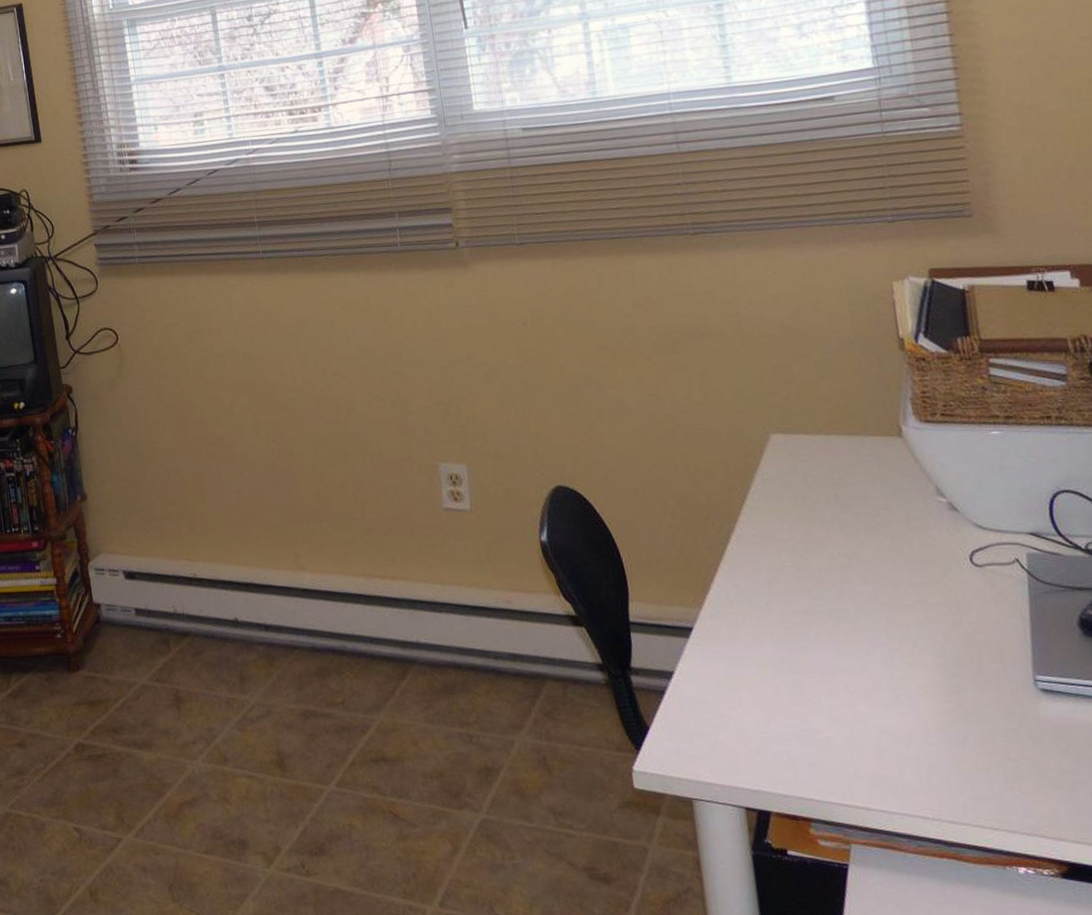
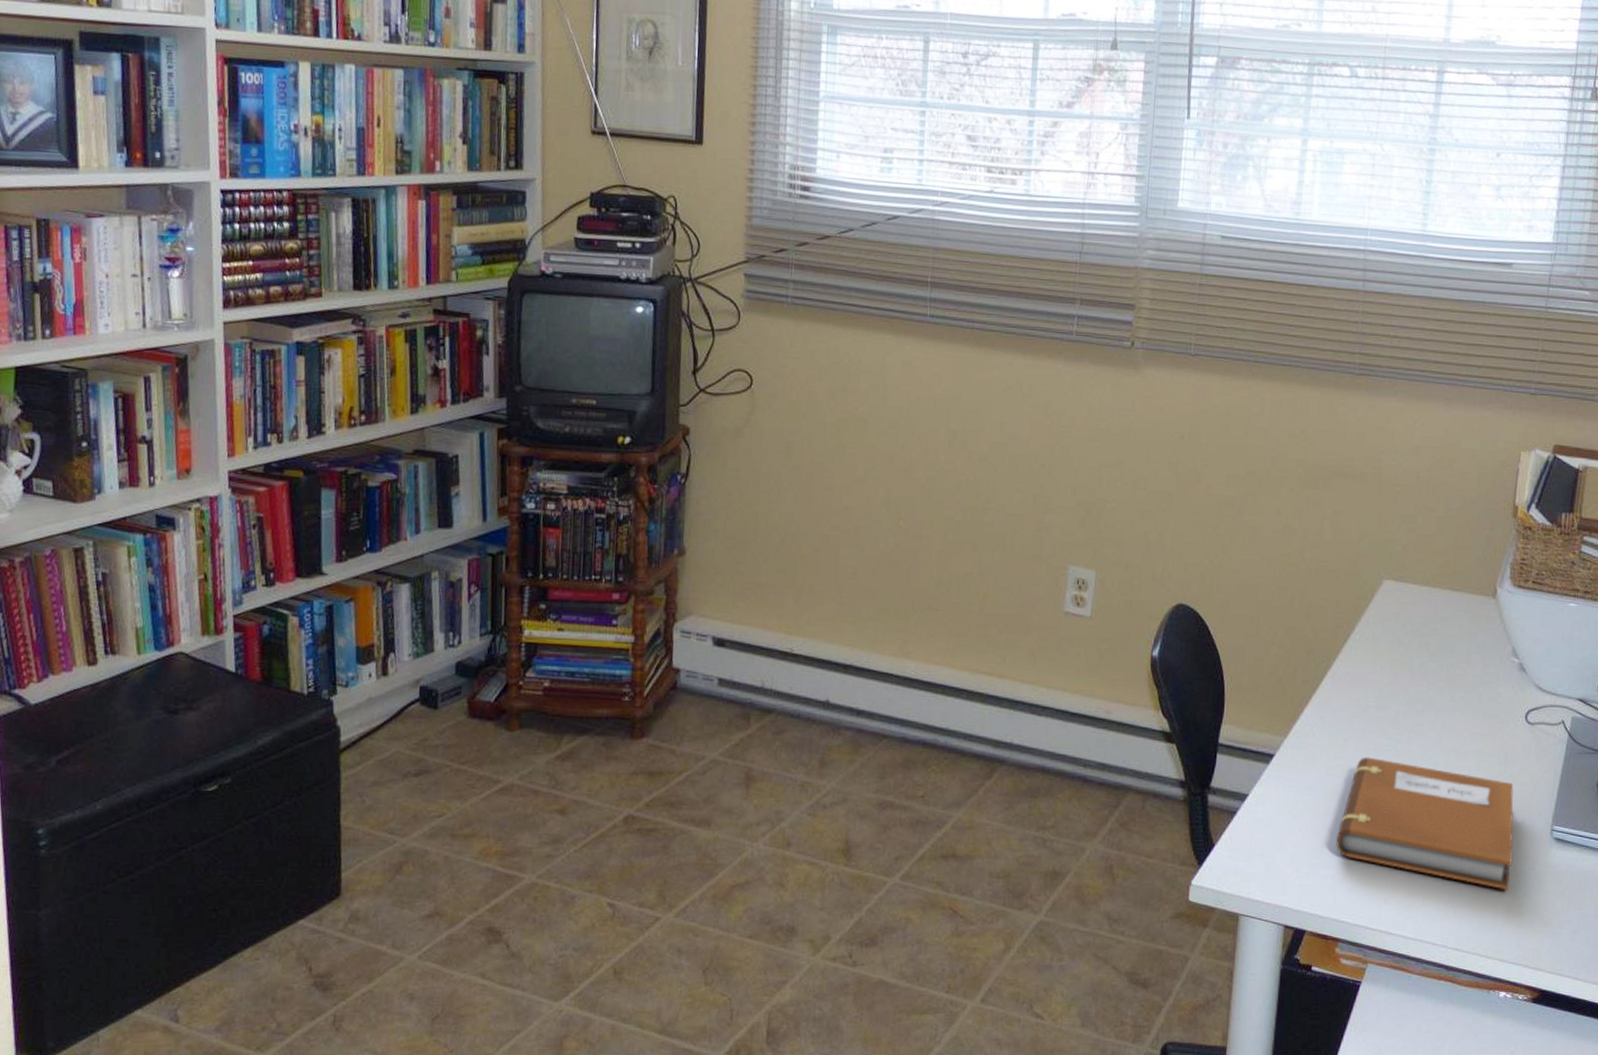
notebook: none [782,620,1000,752] -> present [1336,757,1514,890]

